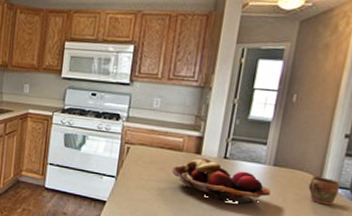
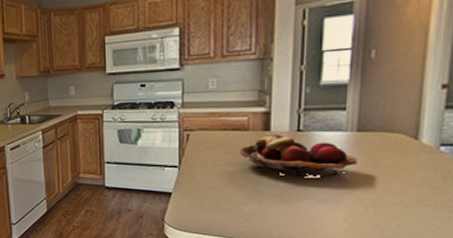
mug: present [308,176,340,206] -> none [403,136,442,166]

